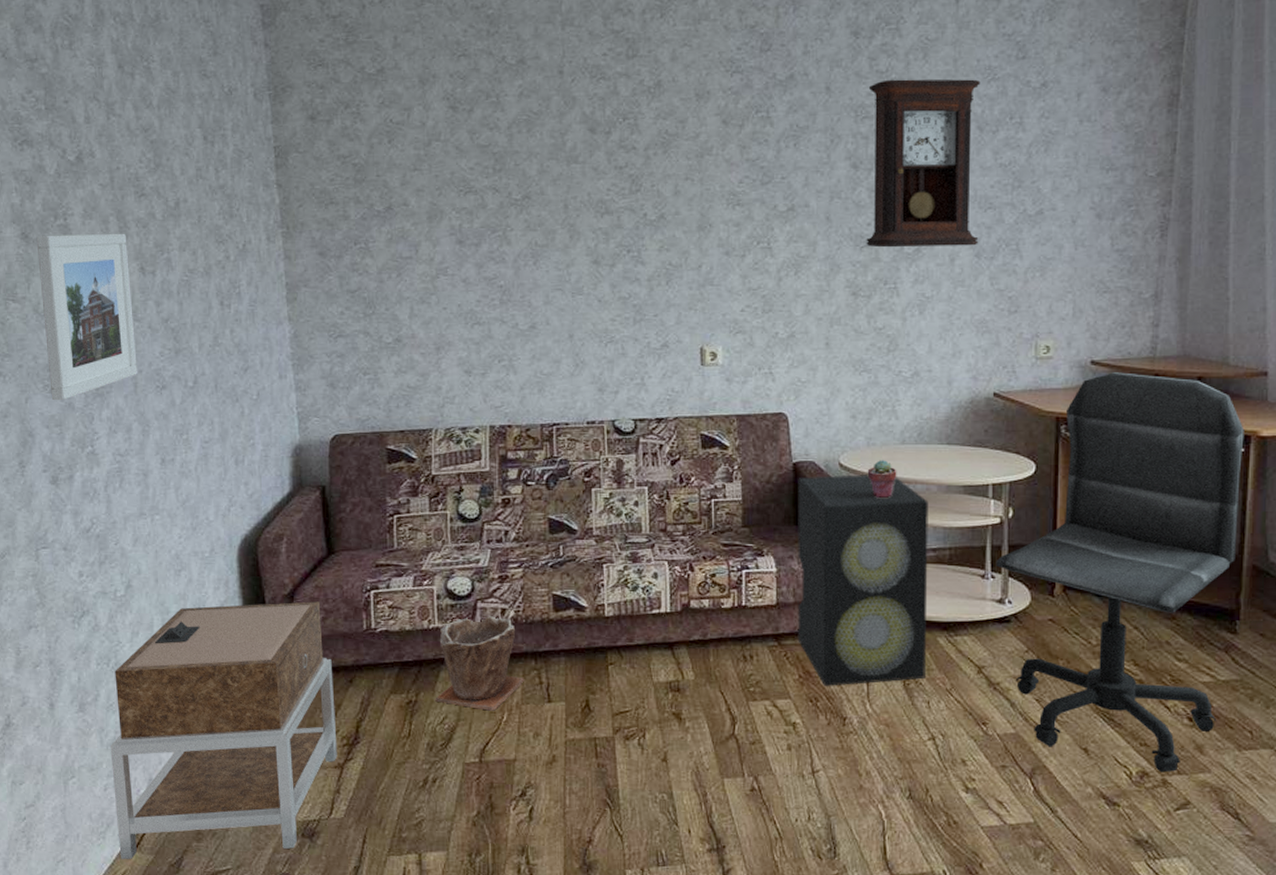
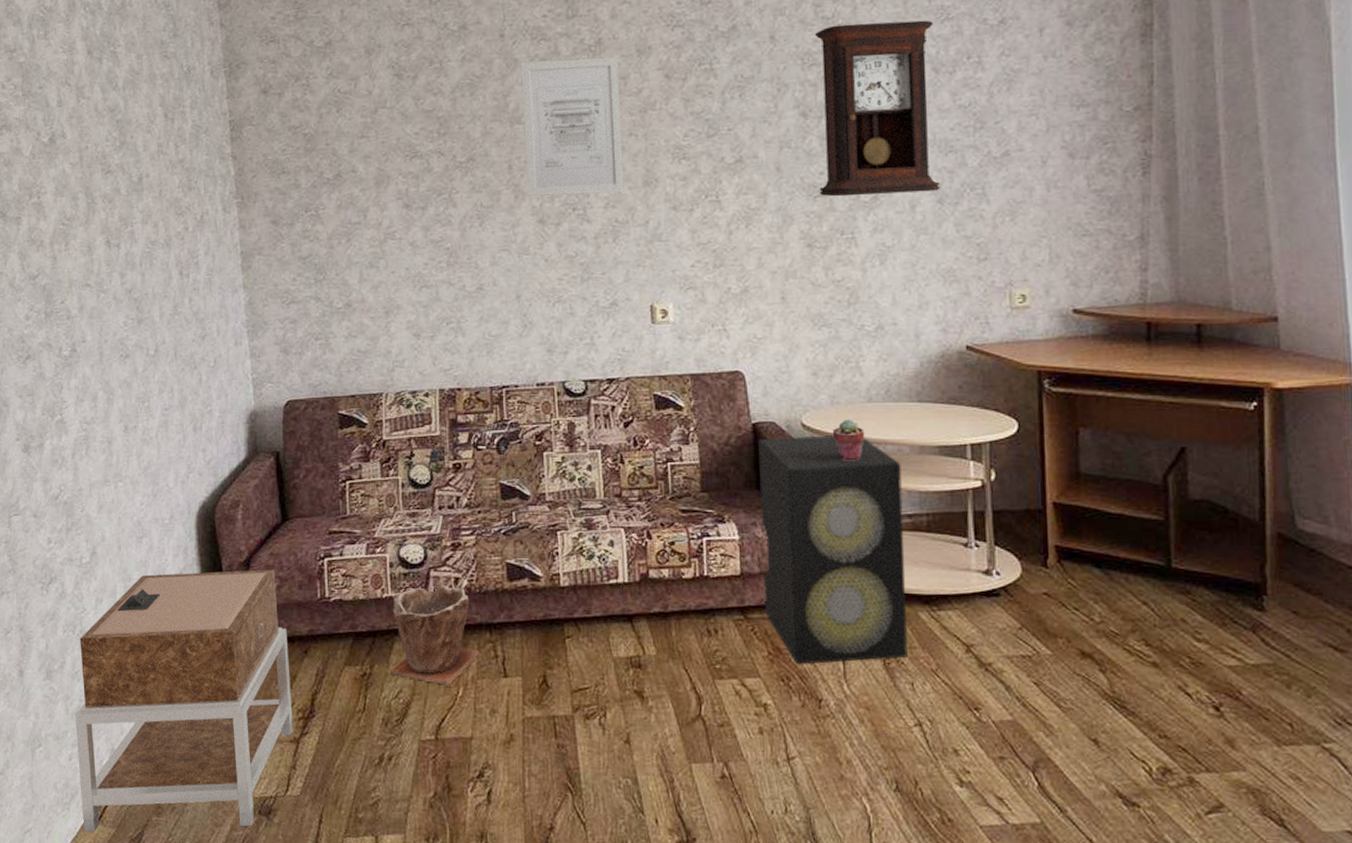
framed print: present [36,233,137,401] -> none [13,208,103,371]
wall art: none [579,99,678,237] -> present [521,57,624,196]
office chair: present [996,372,1245,773] -> none [979,321,1256,770]

